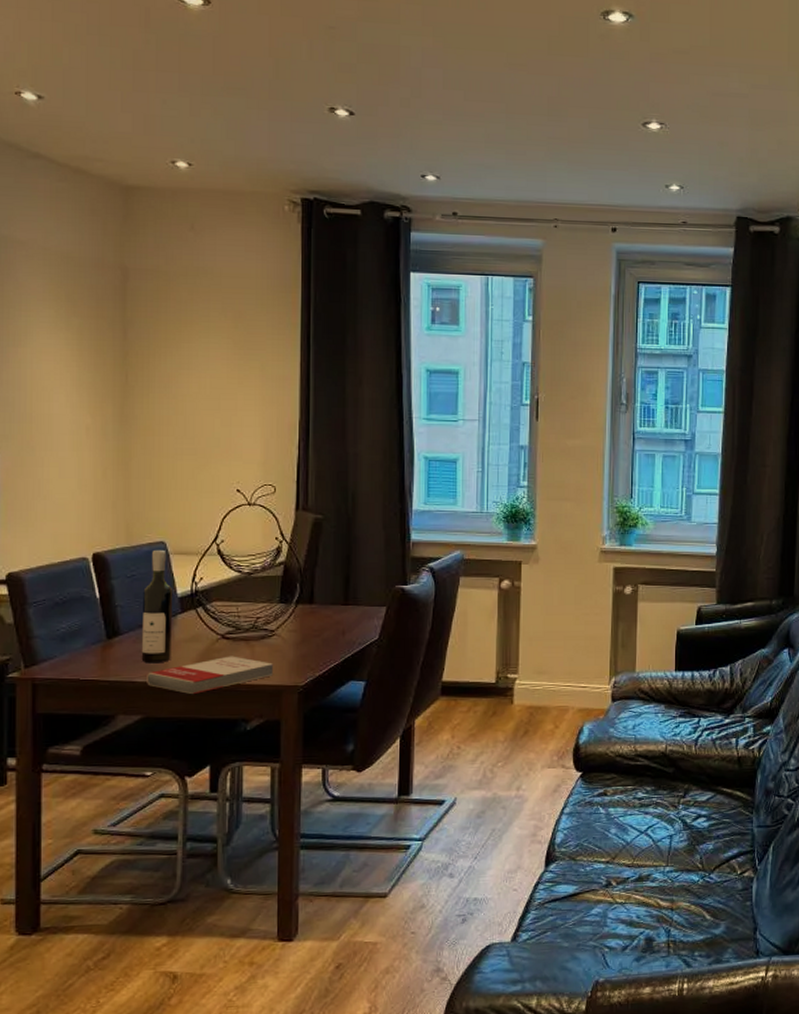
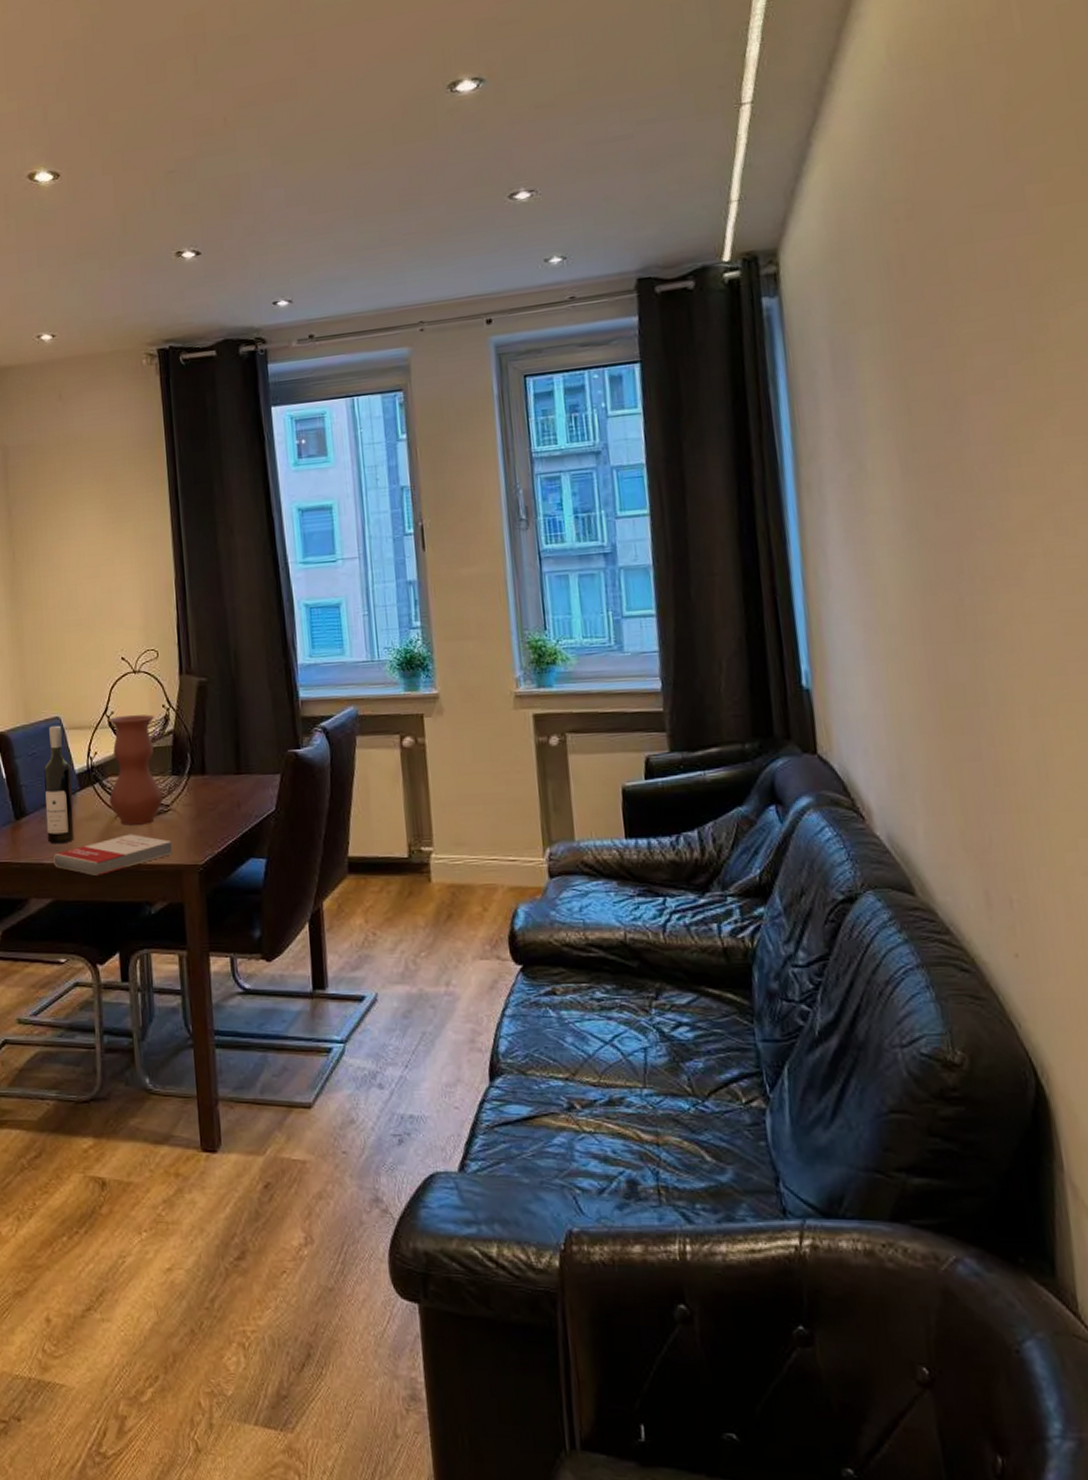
vase: none [211,545,268,648] -> present [108,714,163,825]

